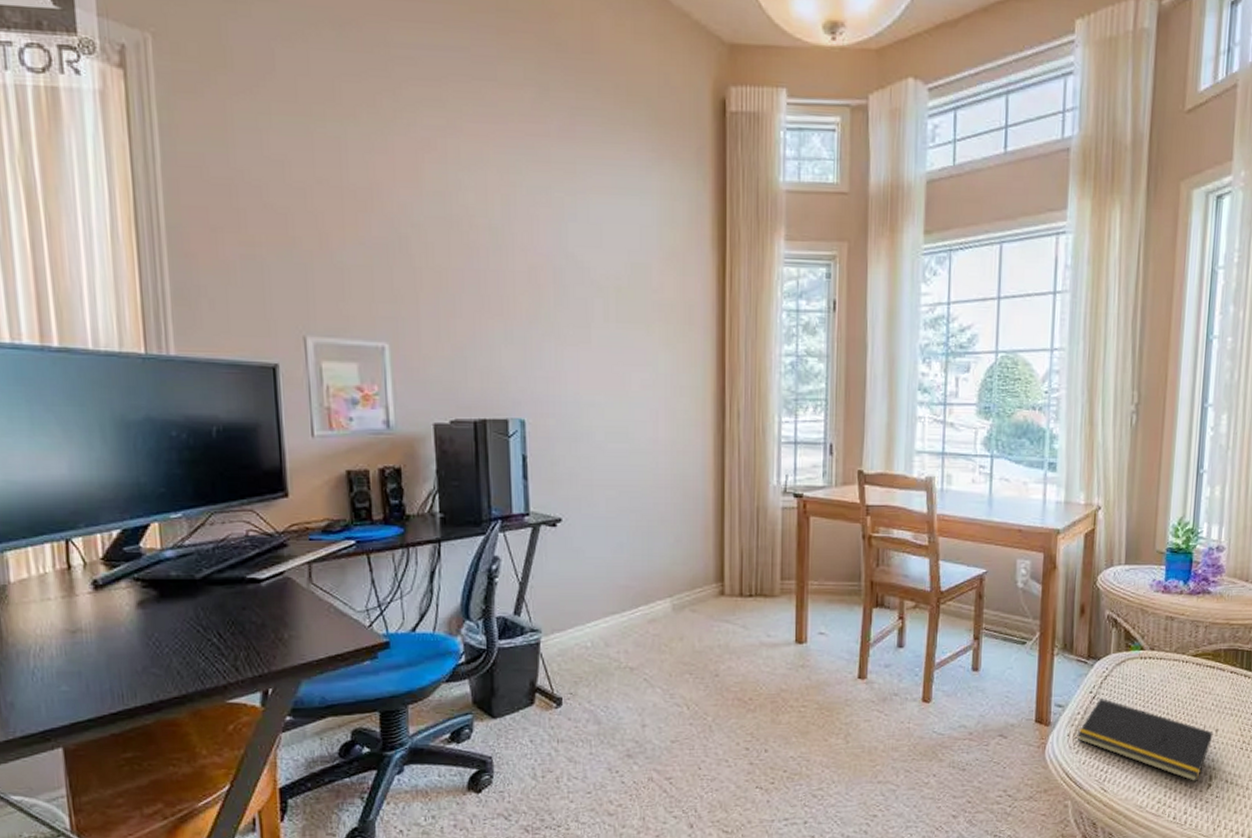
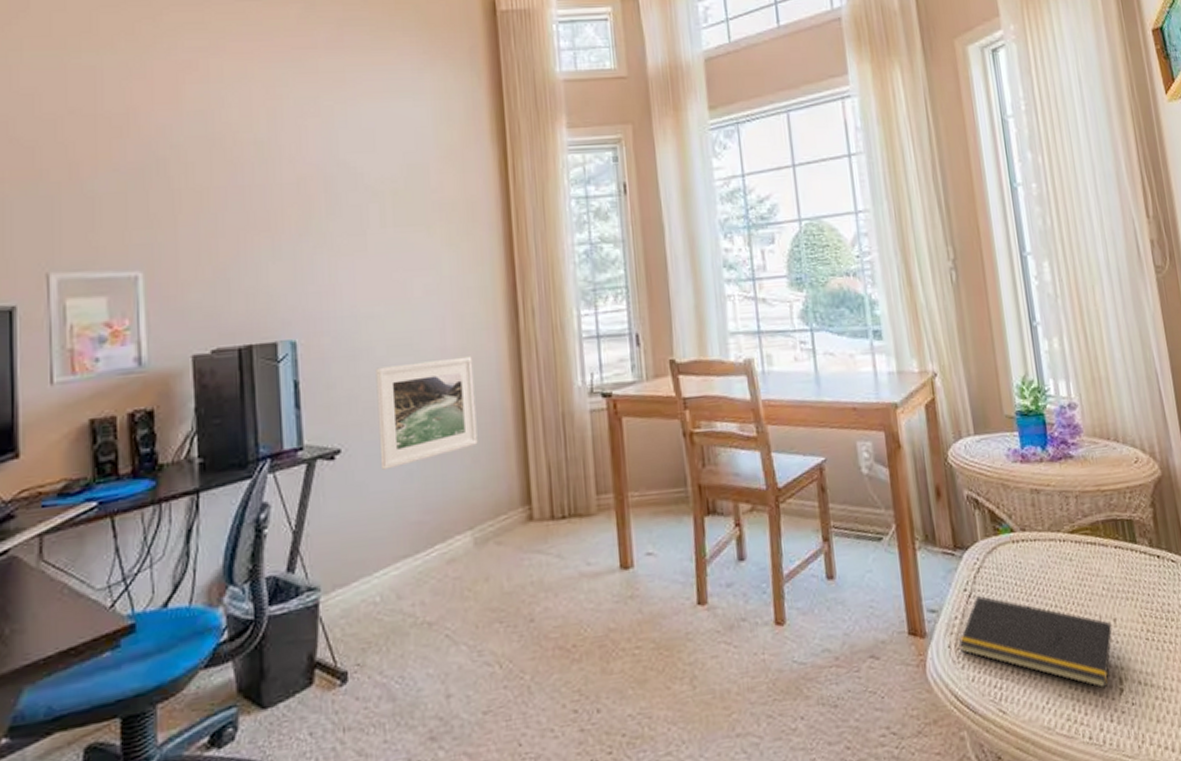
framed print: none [594,449,681,540] -> present [375,356,478,470]

